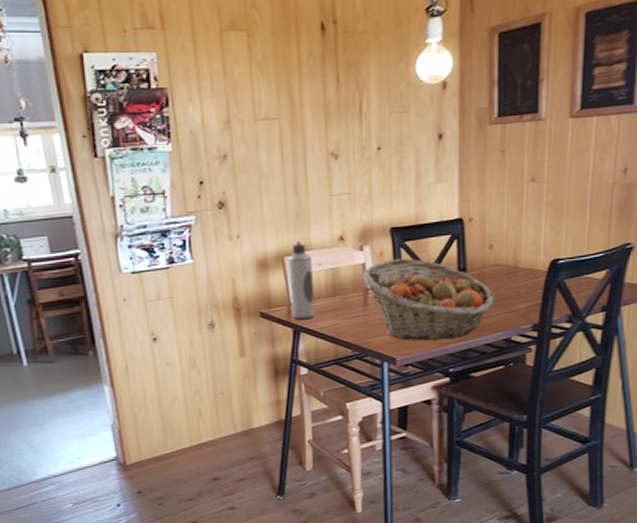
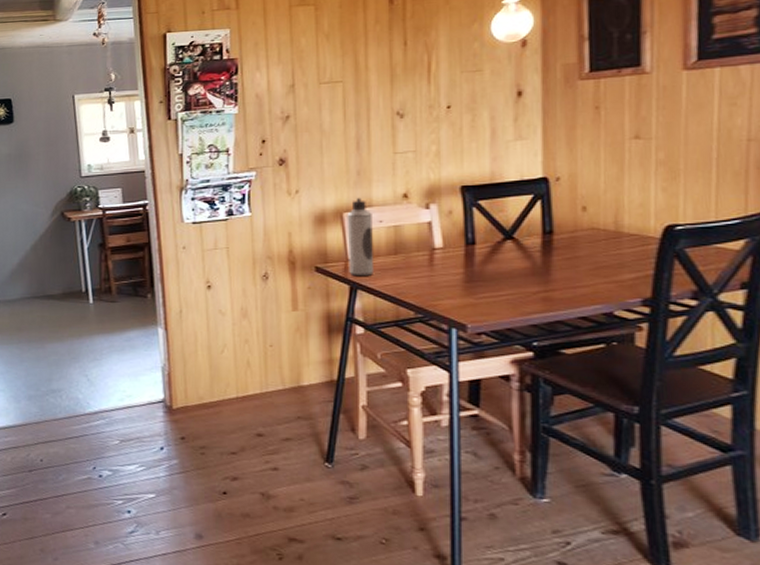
fruit basket: present [362,258,495,341] -> none [428,218,591,309]

